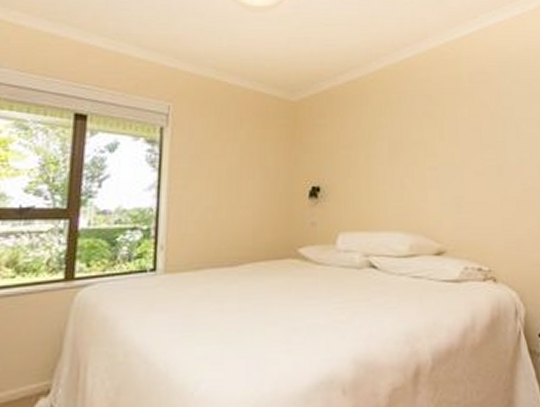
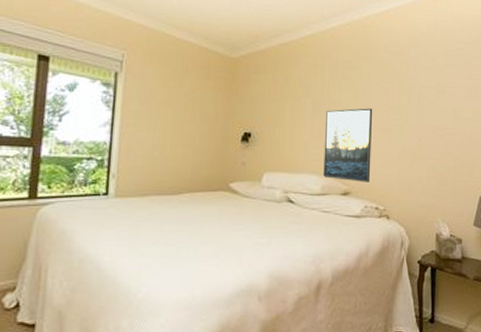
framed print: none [407,148,468,238] -> present [323,108,373,183]

